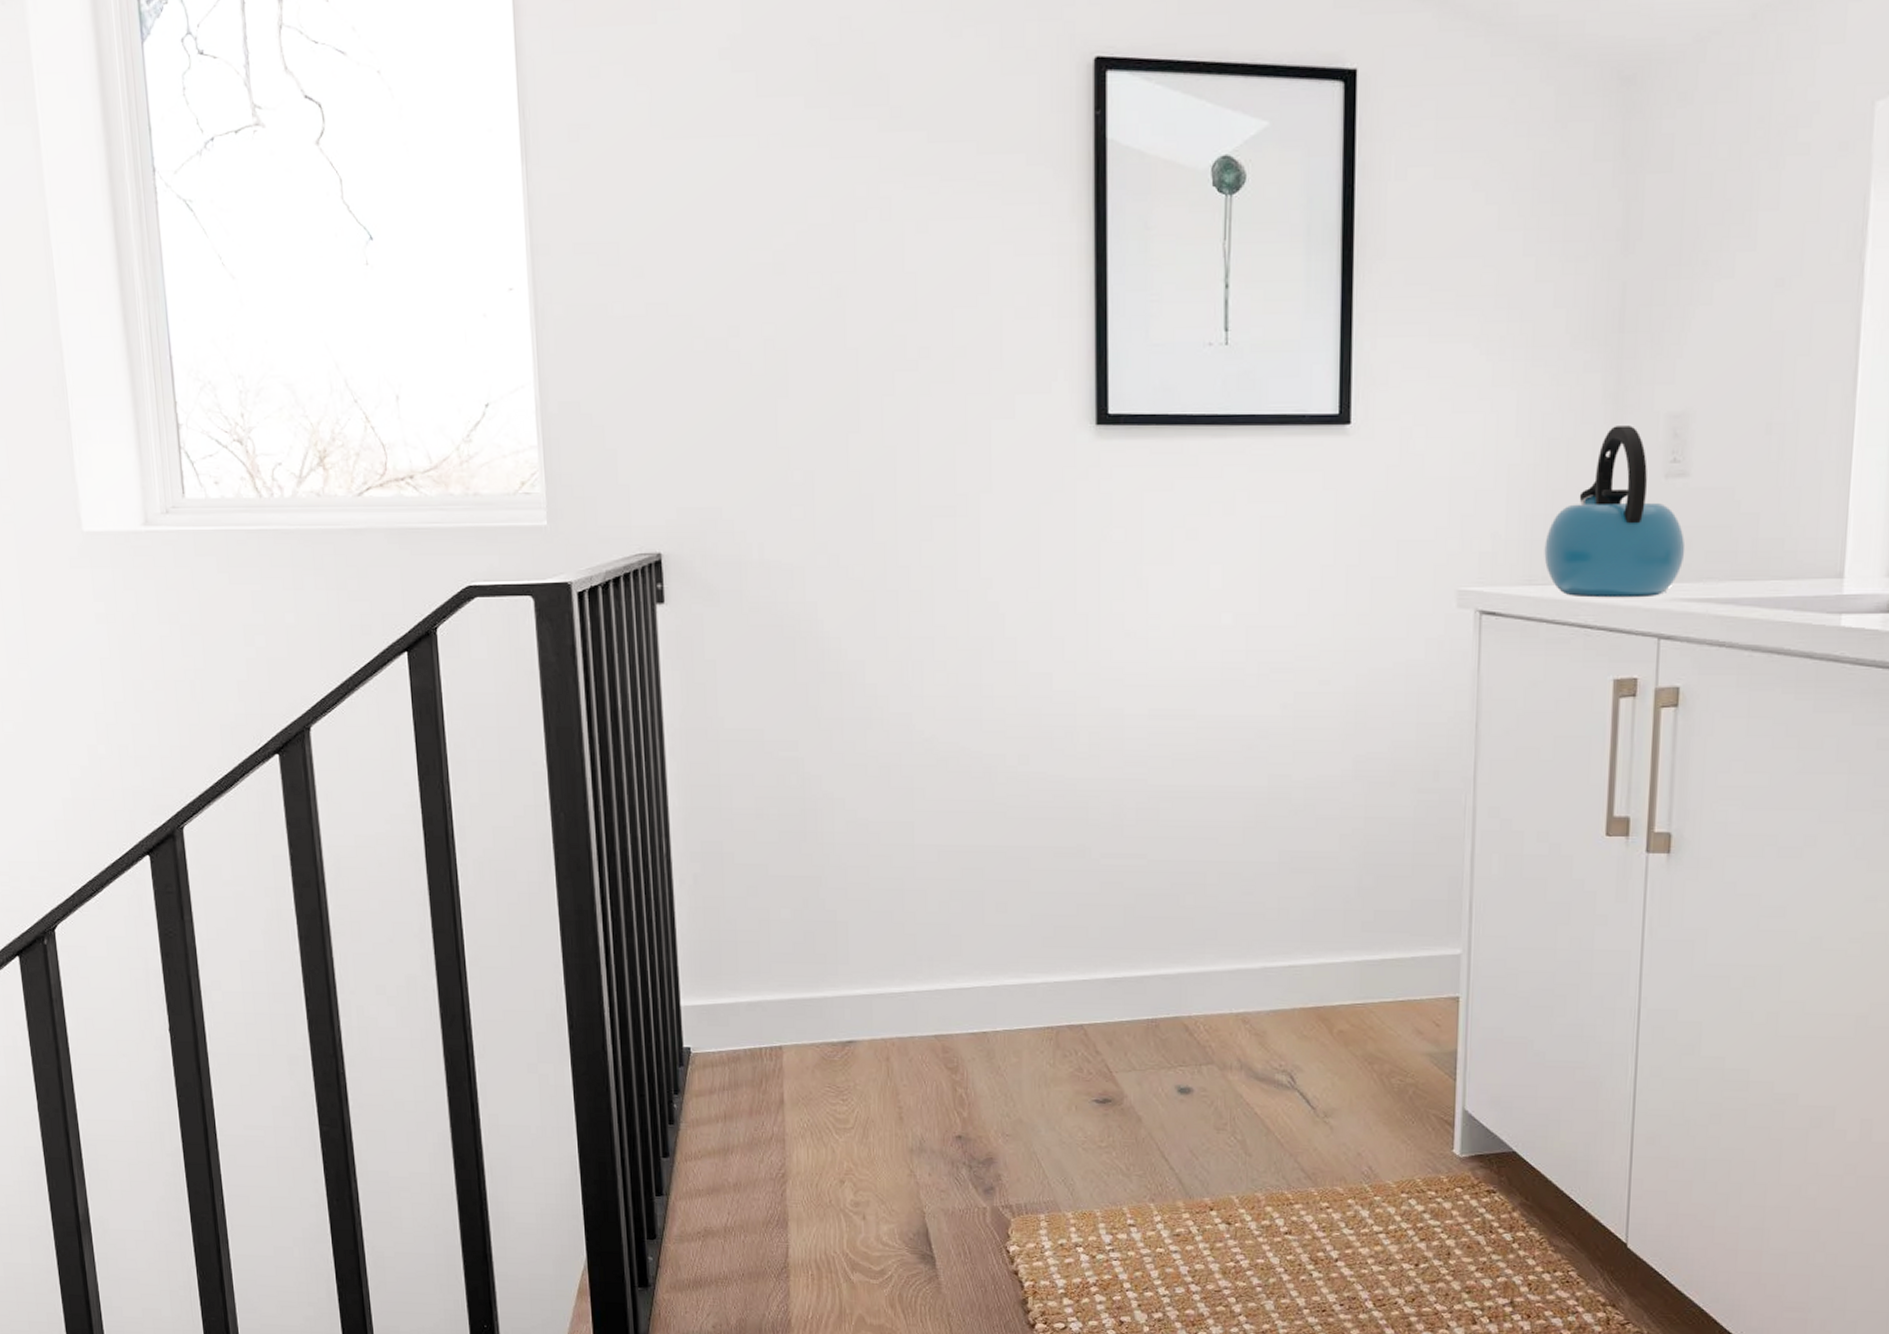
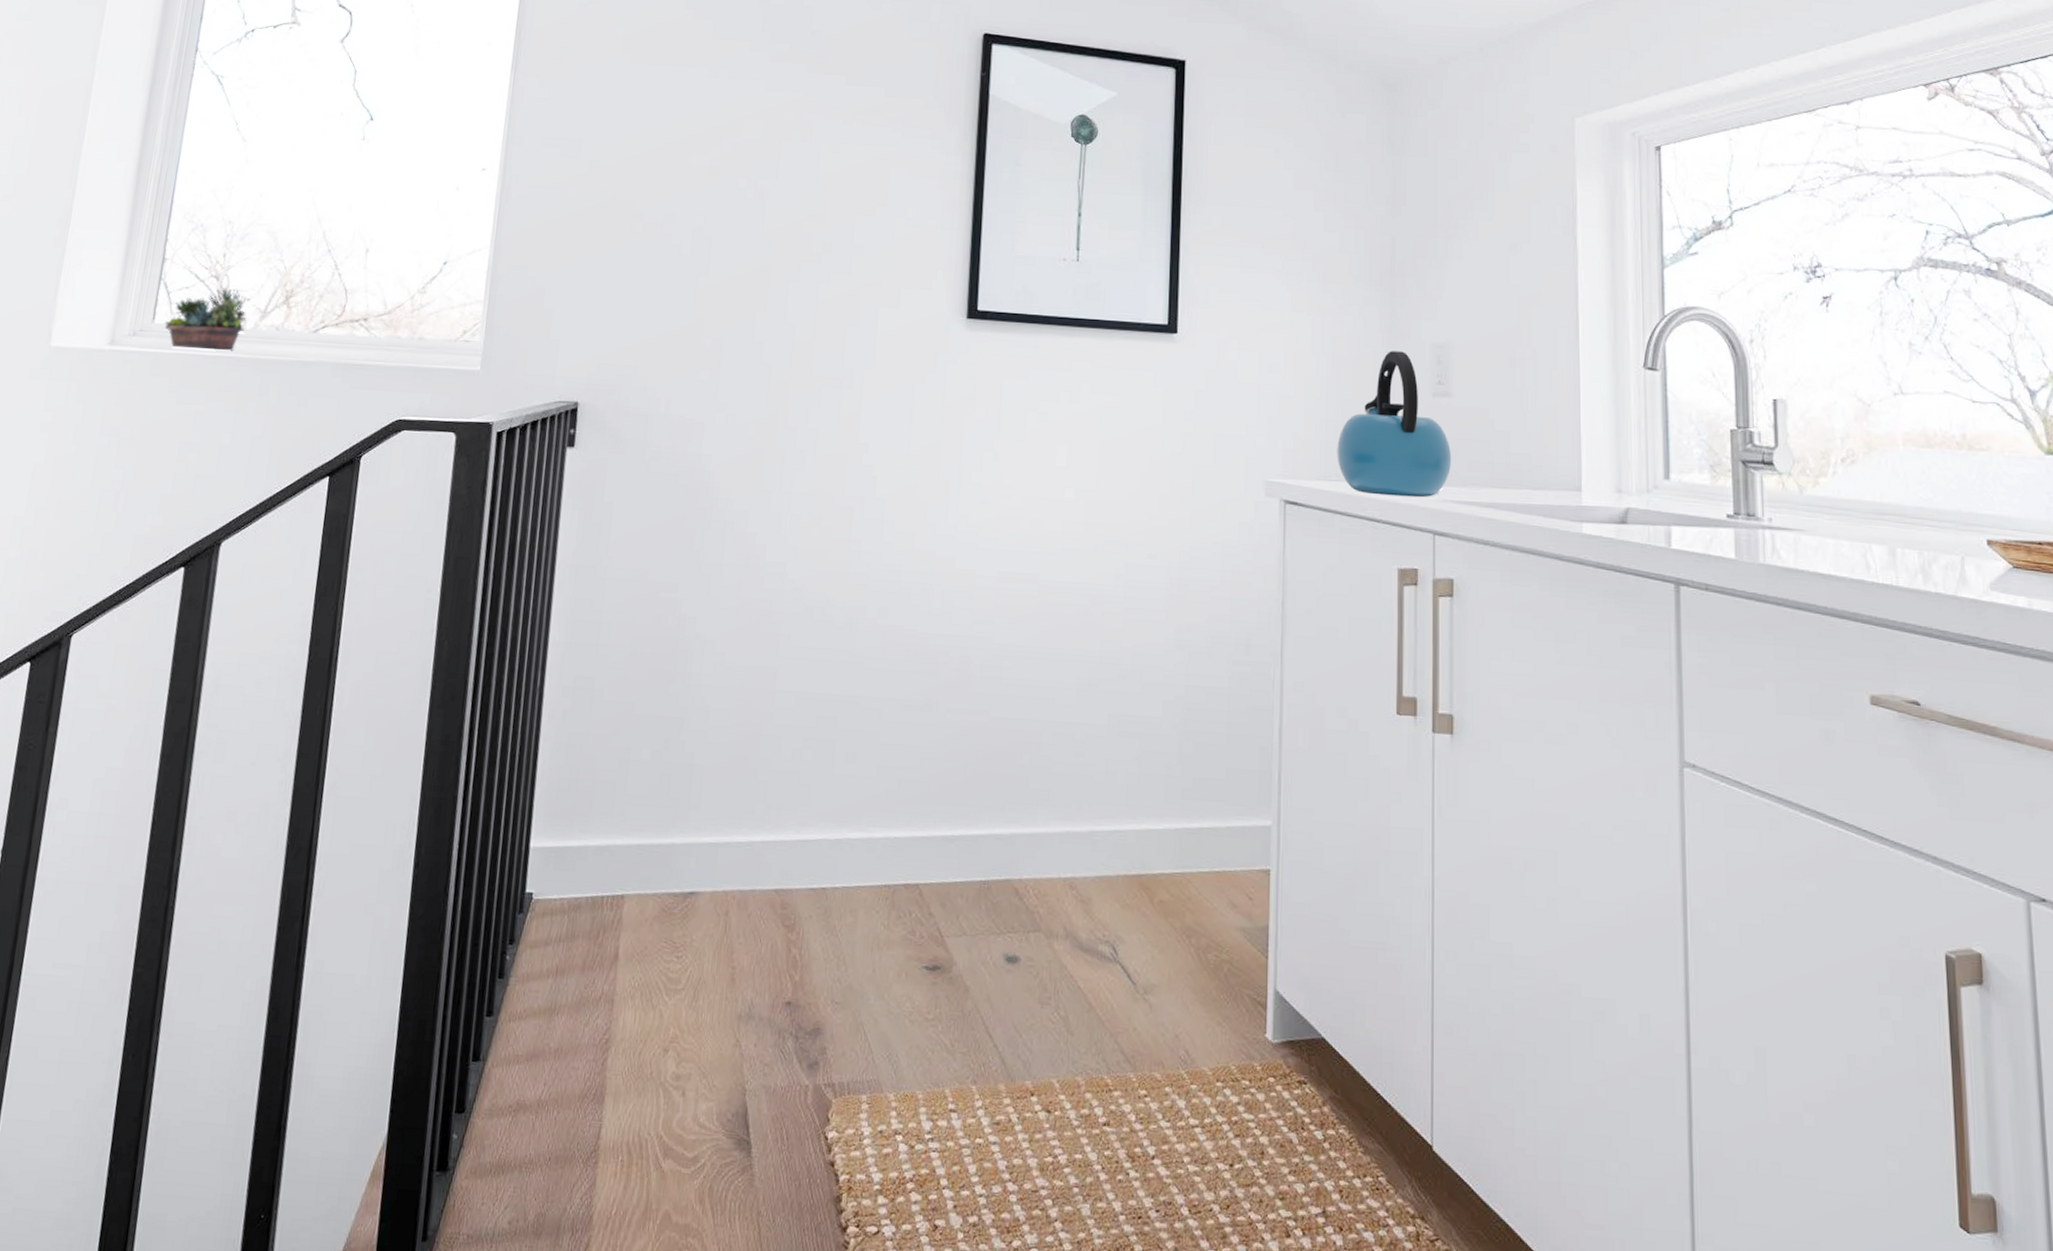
succulent planter: none [196,453,283,523] -> present [164,288,247,350]

